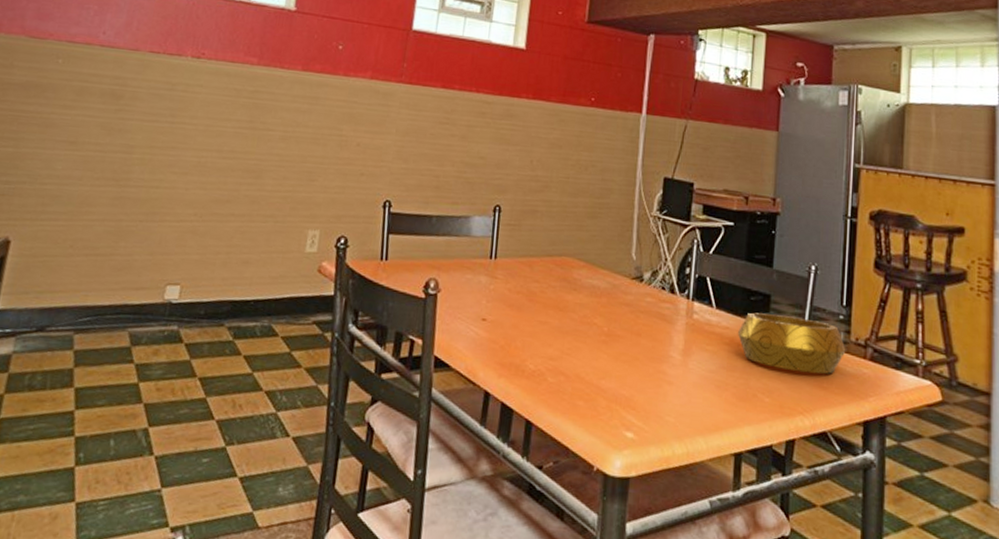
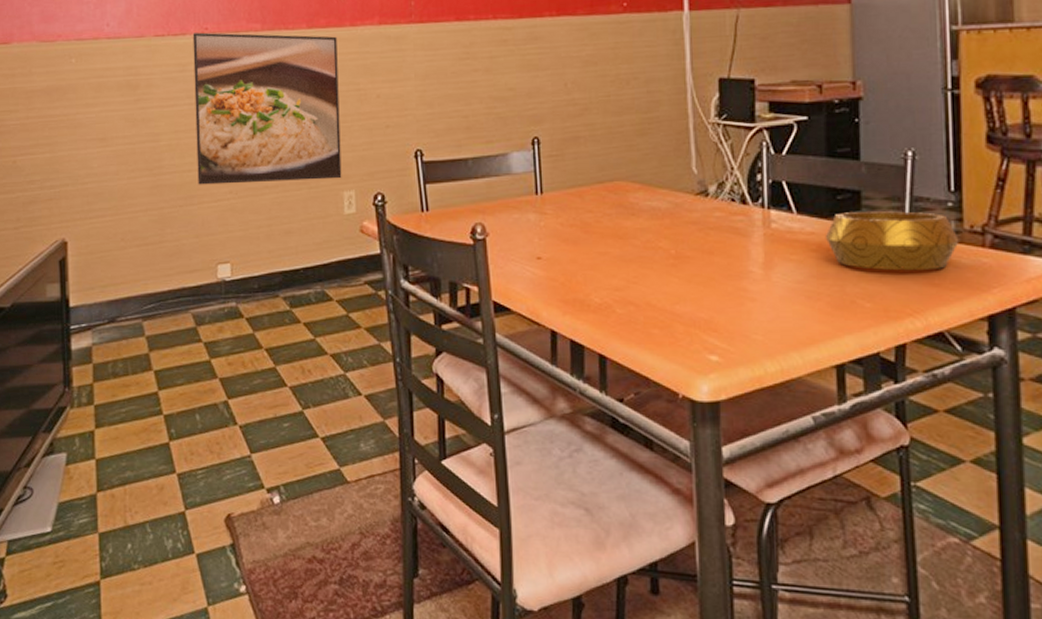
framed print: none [163,55,329,217] -> present [192,32,342,185]

